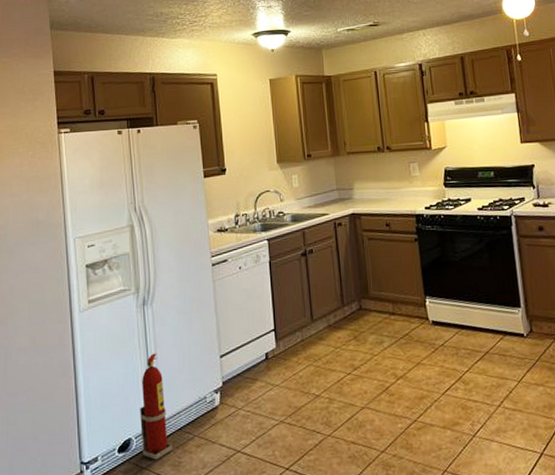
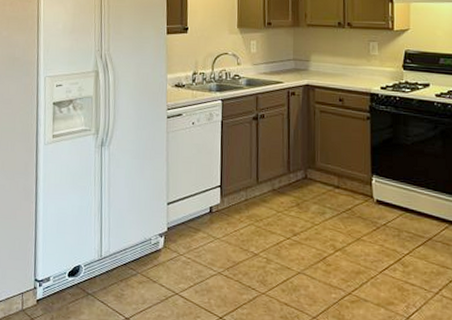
fire extinguisher: present [140,353,173,460] -> none [89,191,117,289]

